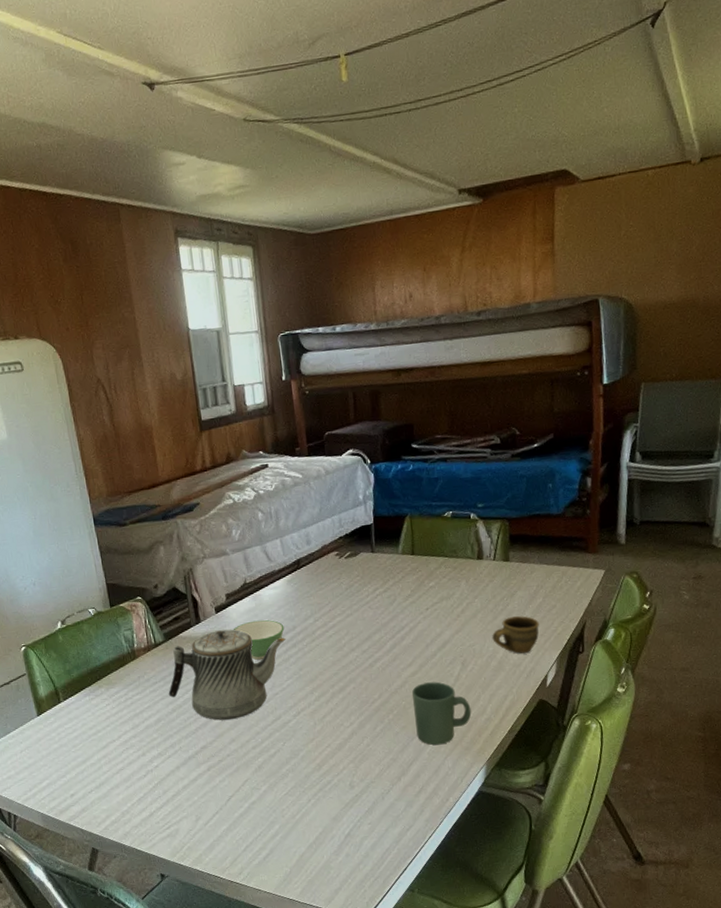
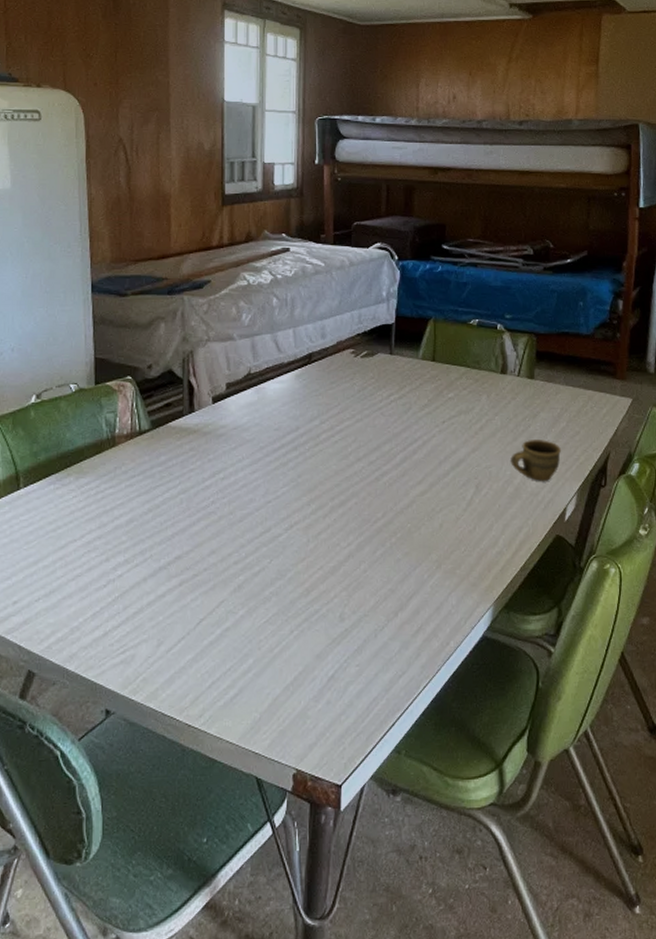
teapot: present [168,629,286,721] -> none [146,423,287,527]
bowl: present [233,619,285,661] -> none [229,416,287,462]
mug: present [411,681,472,745] -> none [418,504,482,578]

